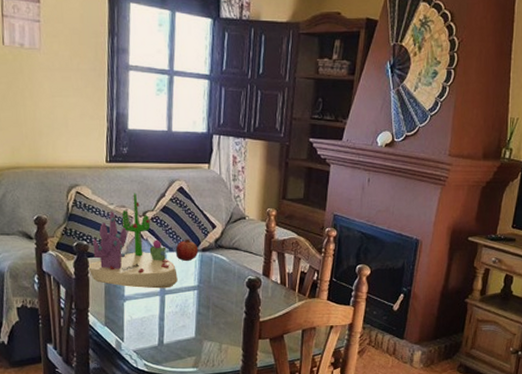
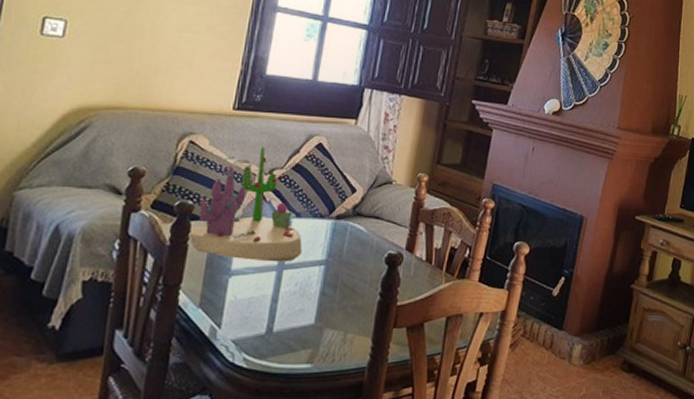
fruit: present [175,239,199,261] -> none [303,203,332,229]

